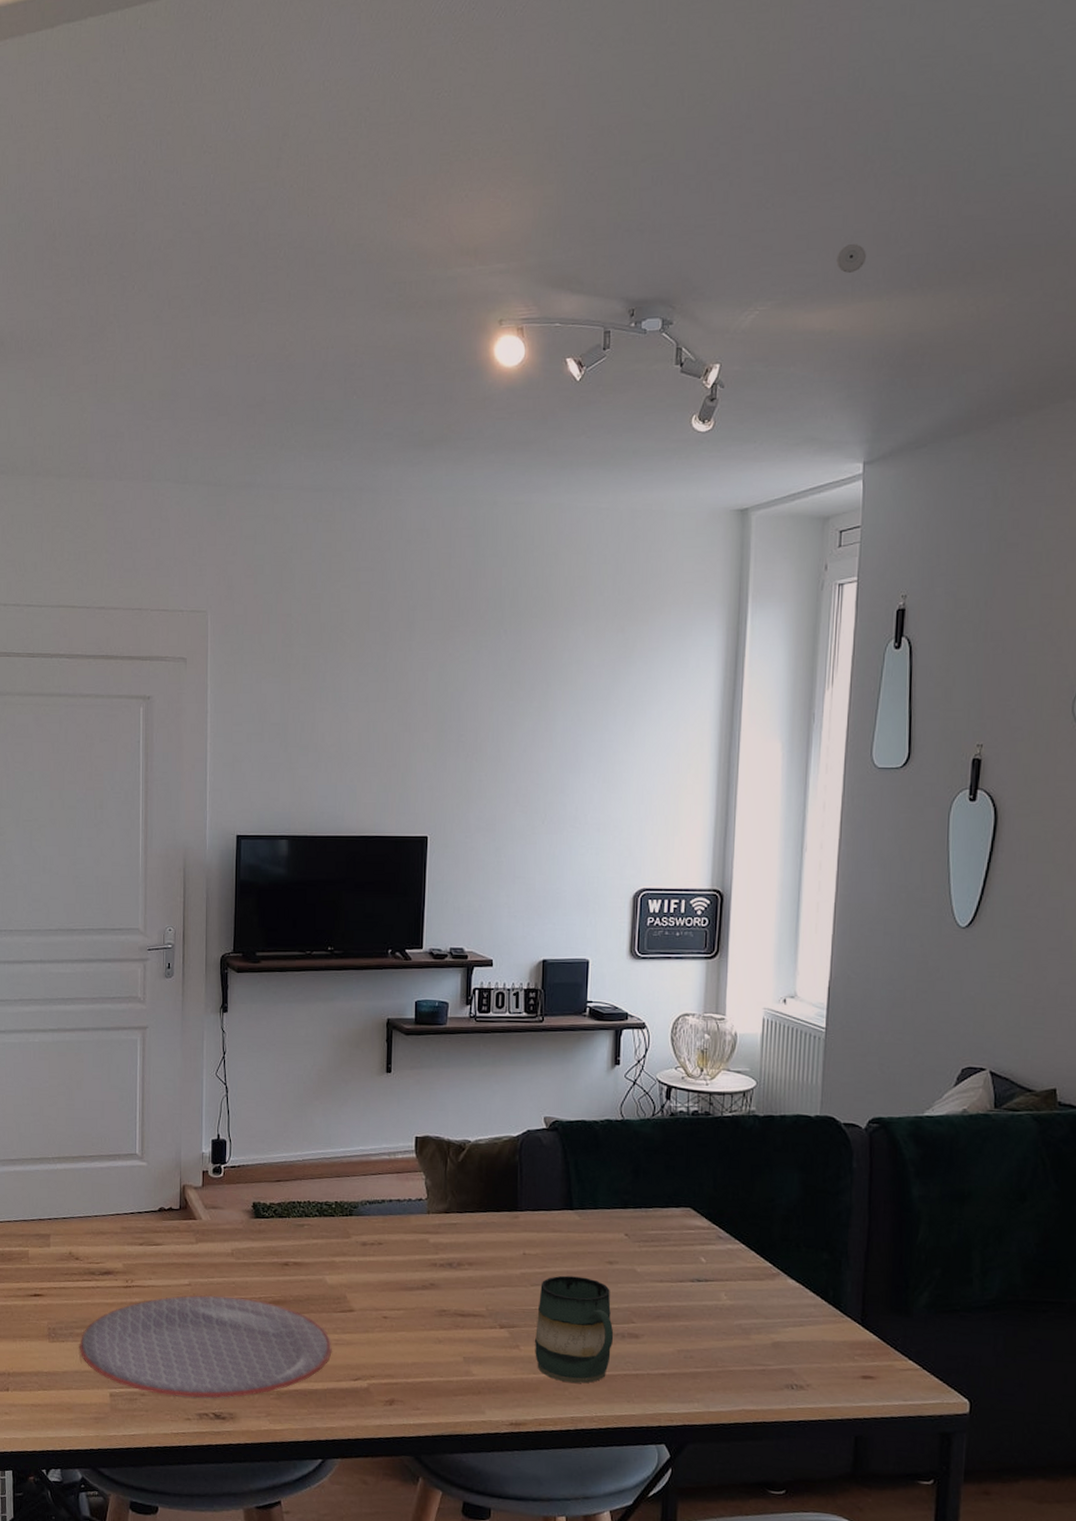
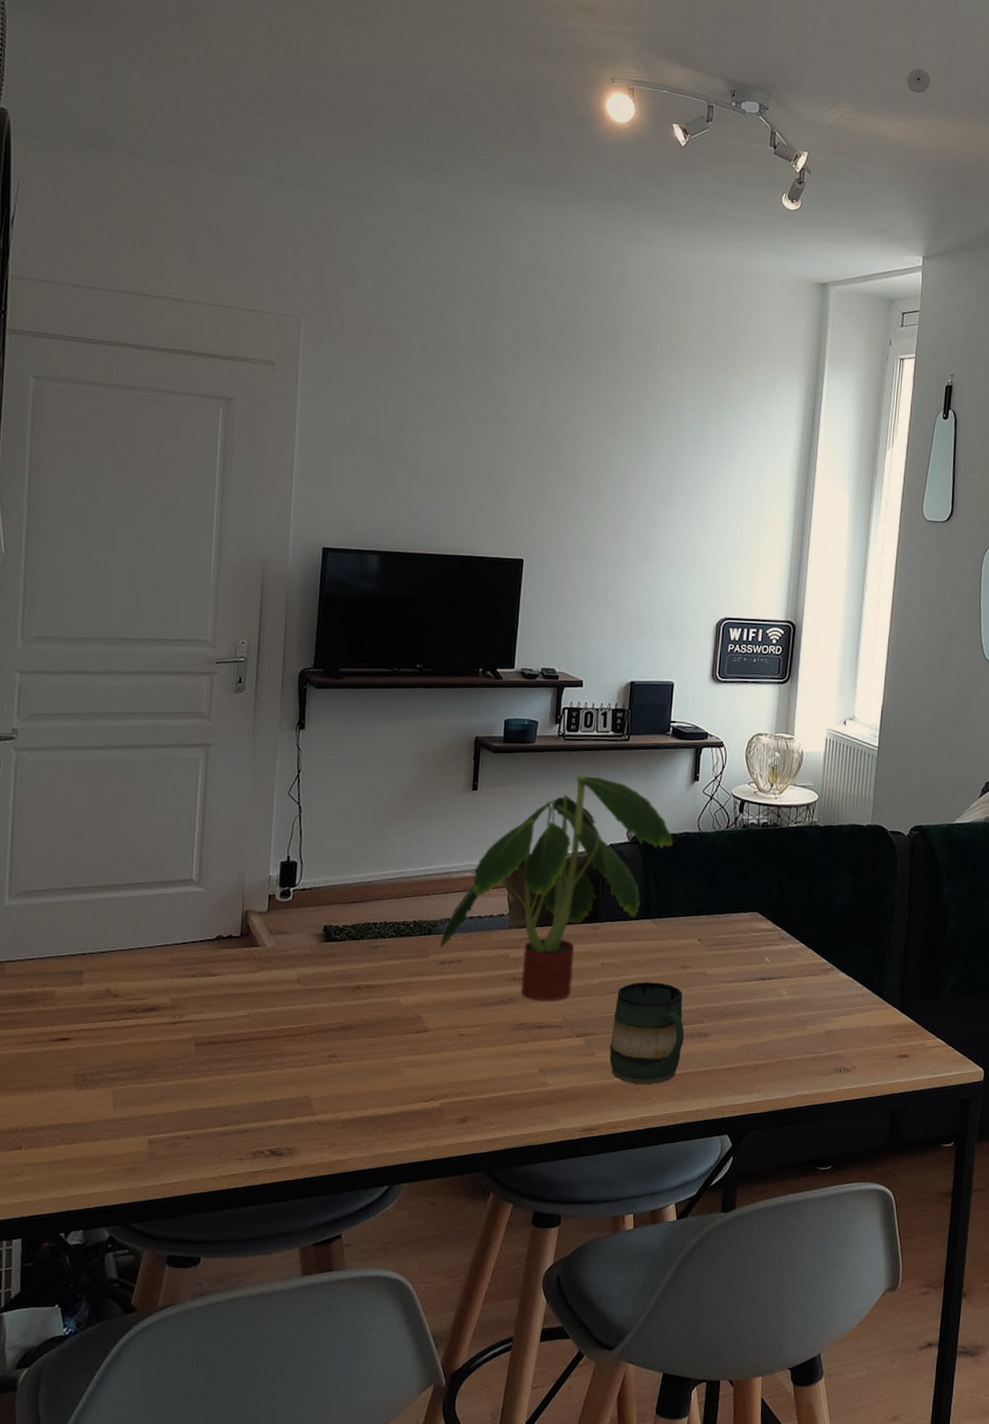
plate: present [80,1295,332,1399] -> none [113,1025,404,1136]
plant: none [361,1058,595,1290] -> present [439,775,674,1001]

